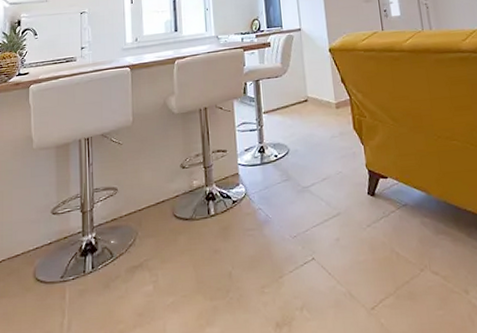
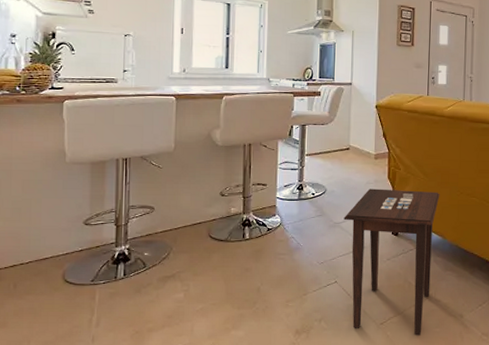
side table: none [312,138,424,322] -> present [344,188,440,336]

